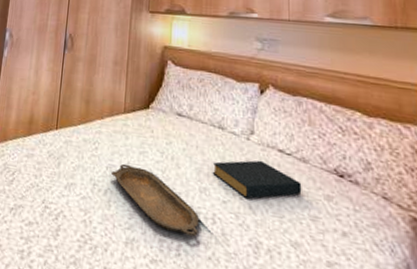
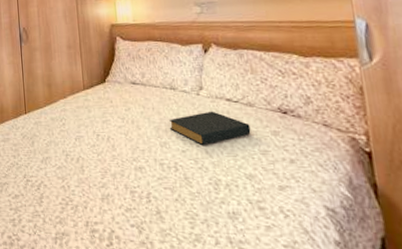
serving tray: present [111,163,200,237] -> none [80,133,164,185]

